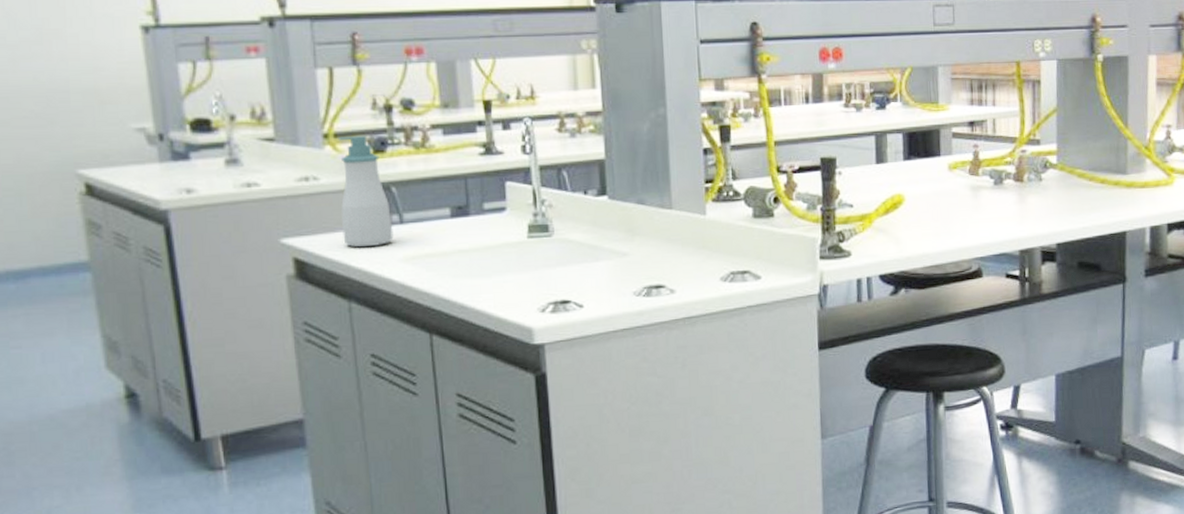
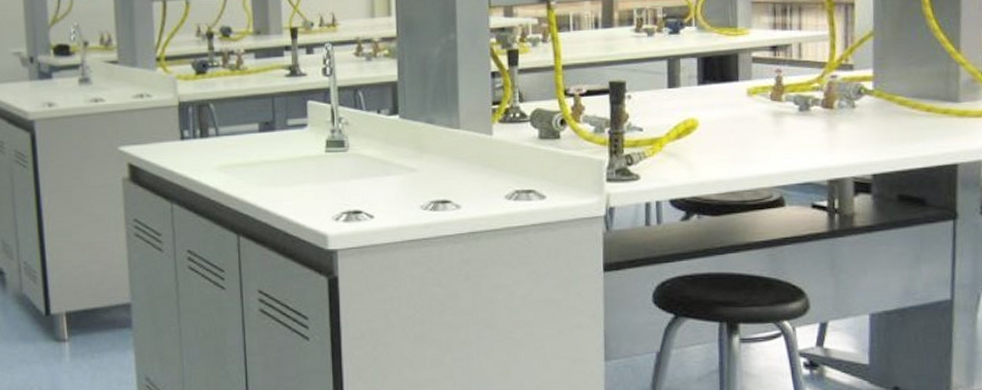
soap bottle: present [338,135,394,248] -> none [167,58,210,156]

